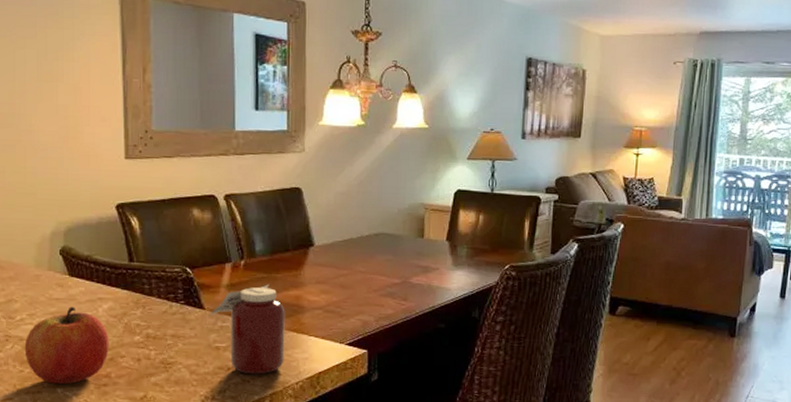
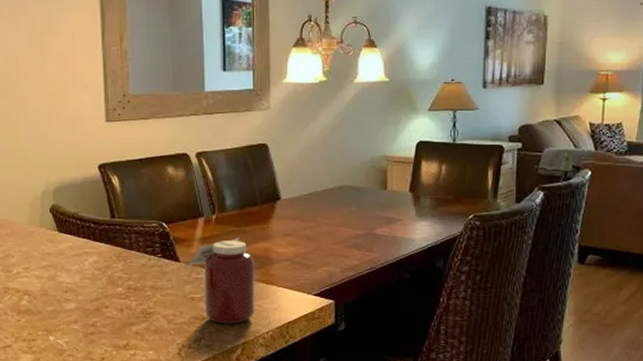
apple: present [24,306,109,385] -> none [21,260,95,333]

